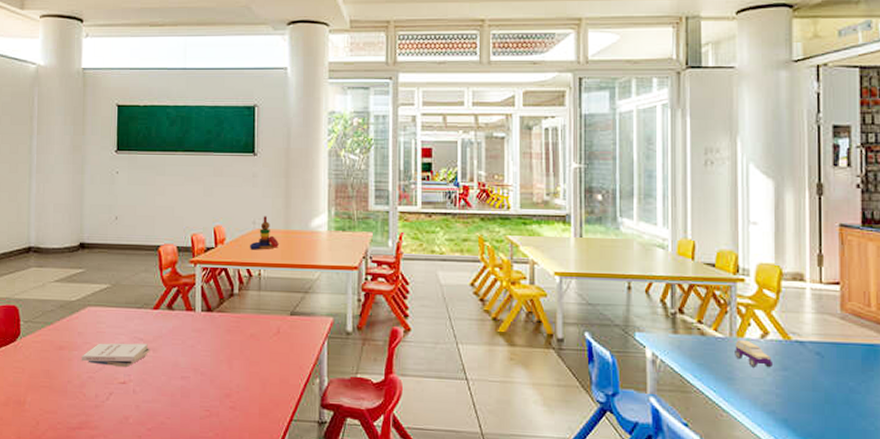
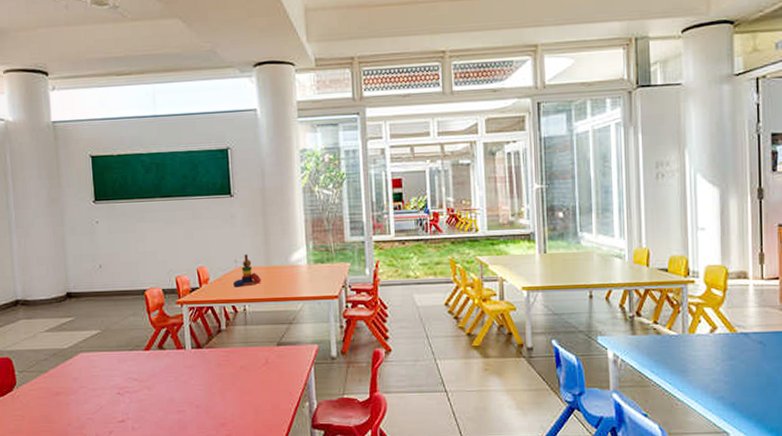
books: present [81,343,150,368] -> none [78,383,145,407]
toy car: present [735,340,774,368] -> none [687,336,722,360]

